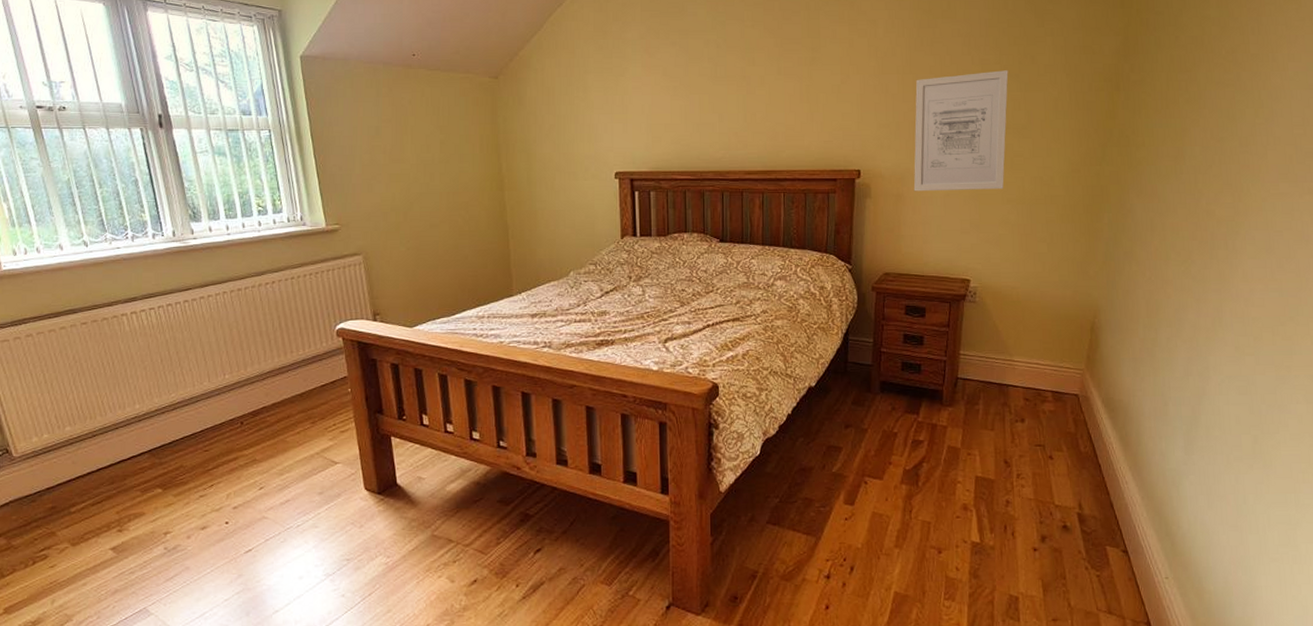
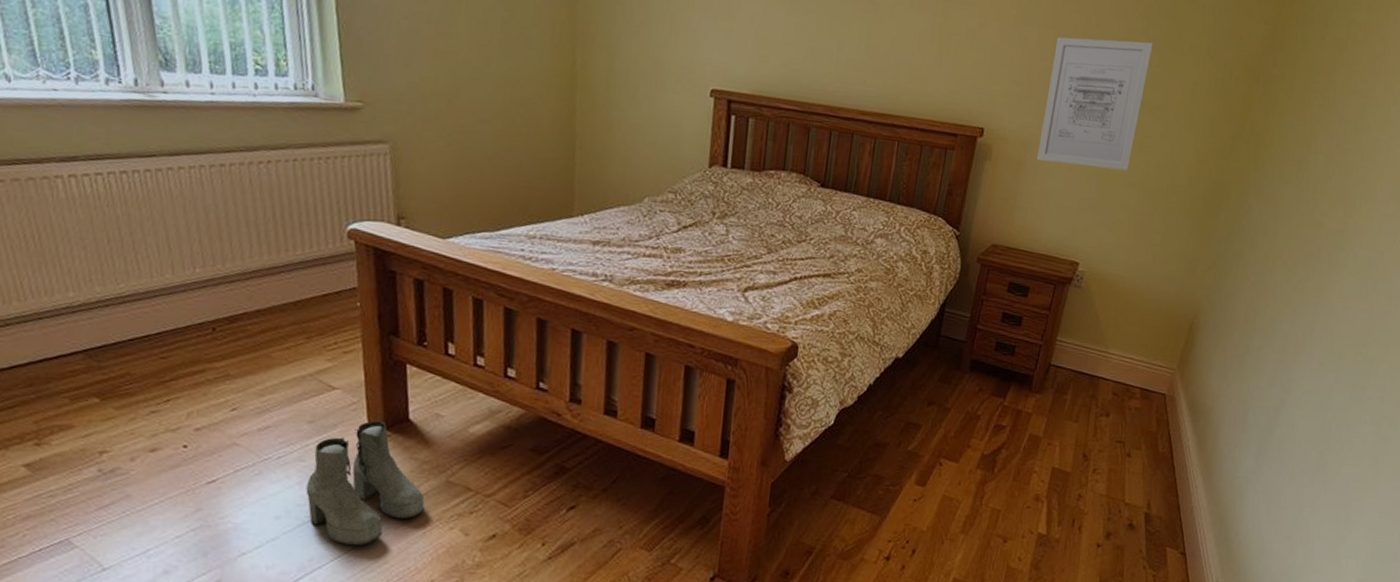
boots: none [321,487,416,598] -> present [306,420,425,546]

